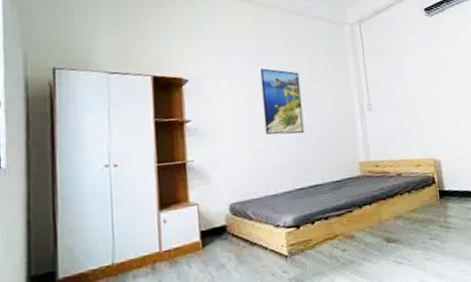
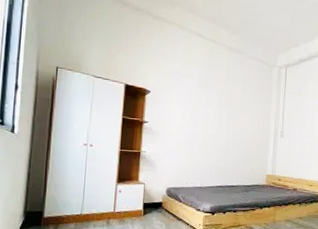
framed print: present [260,68,305,135] -> none [200,91,233,146]

